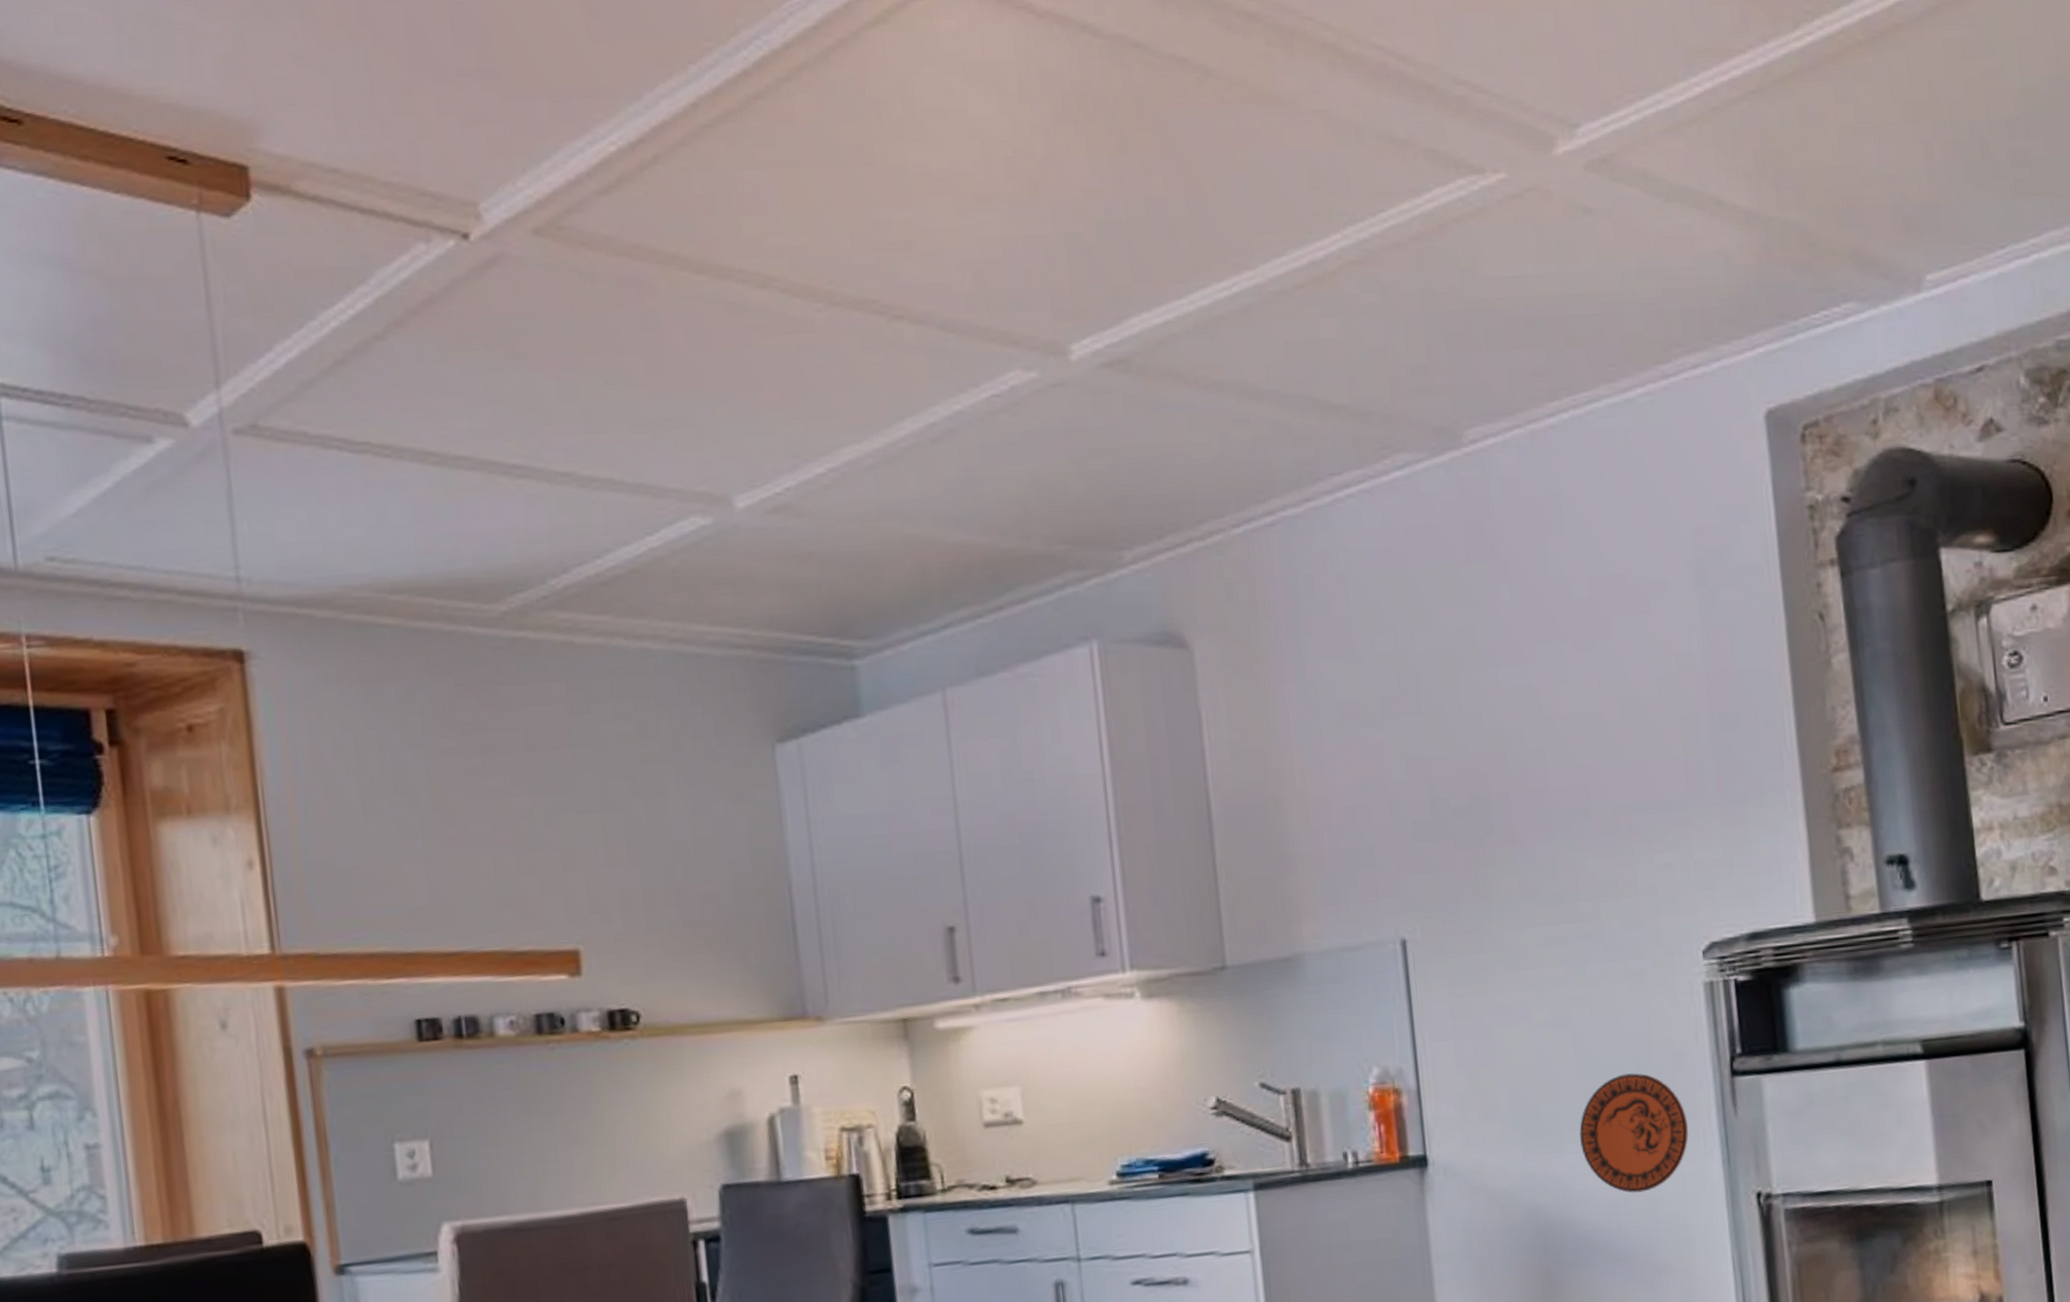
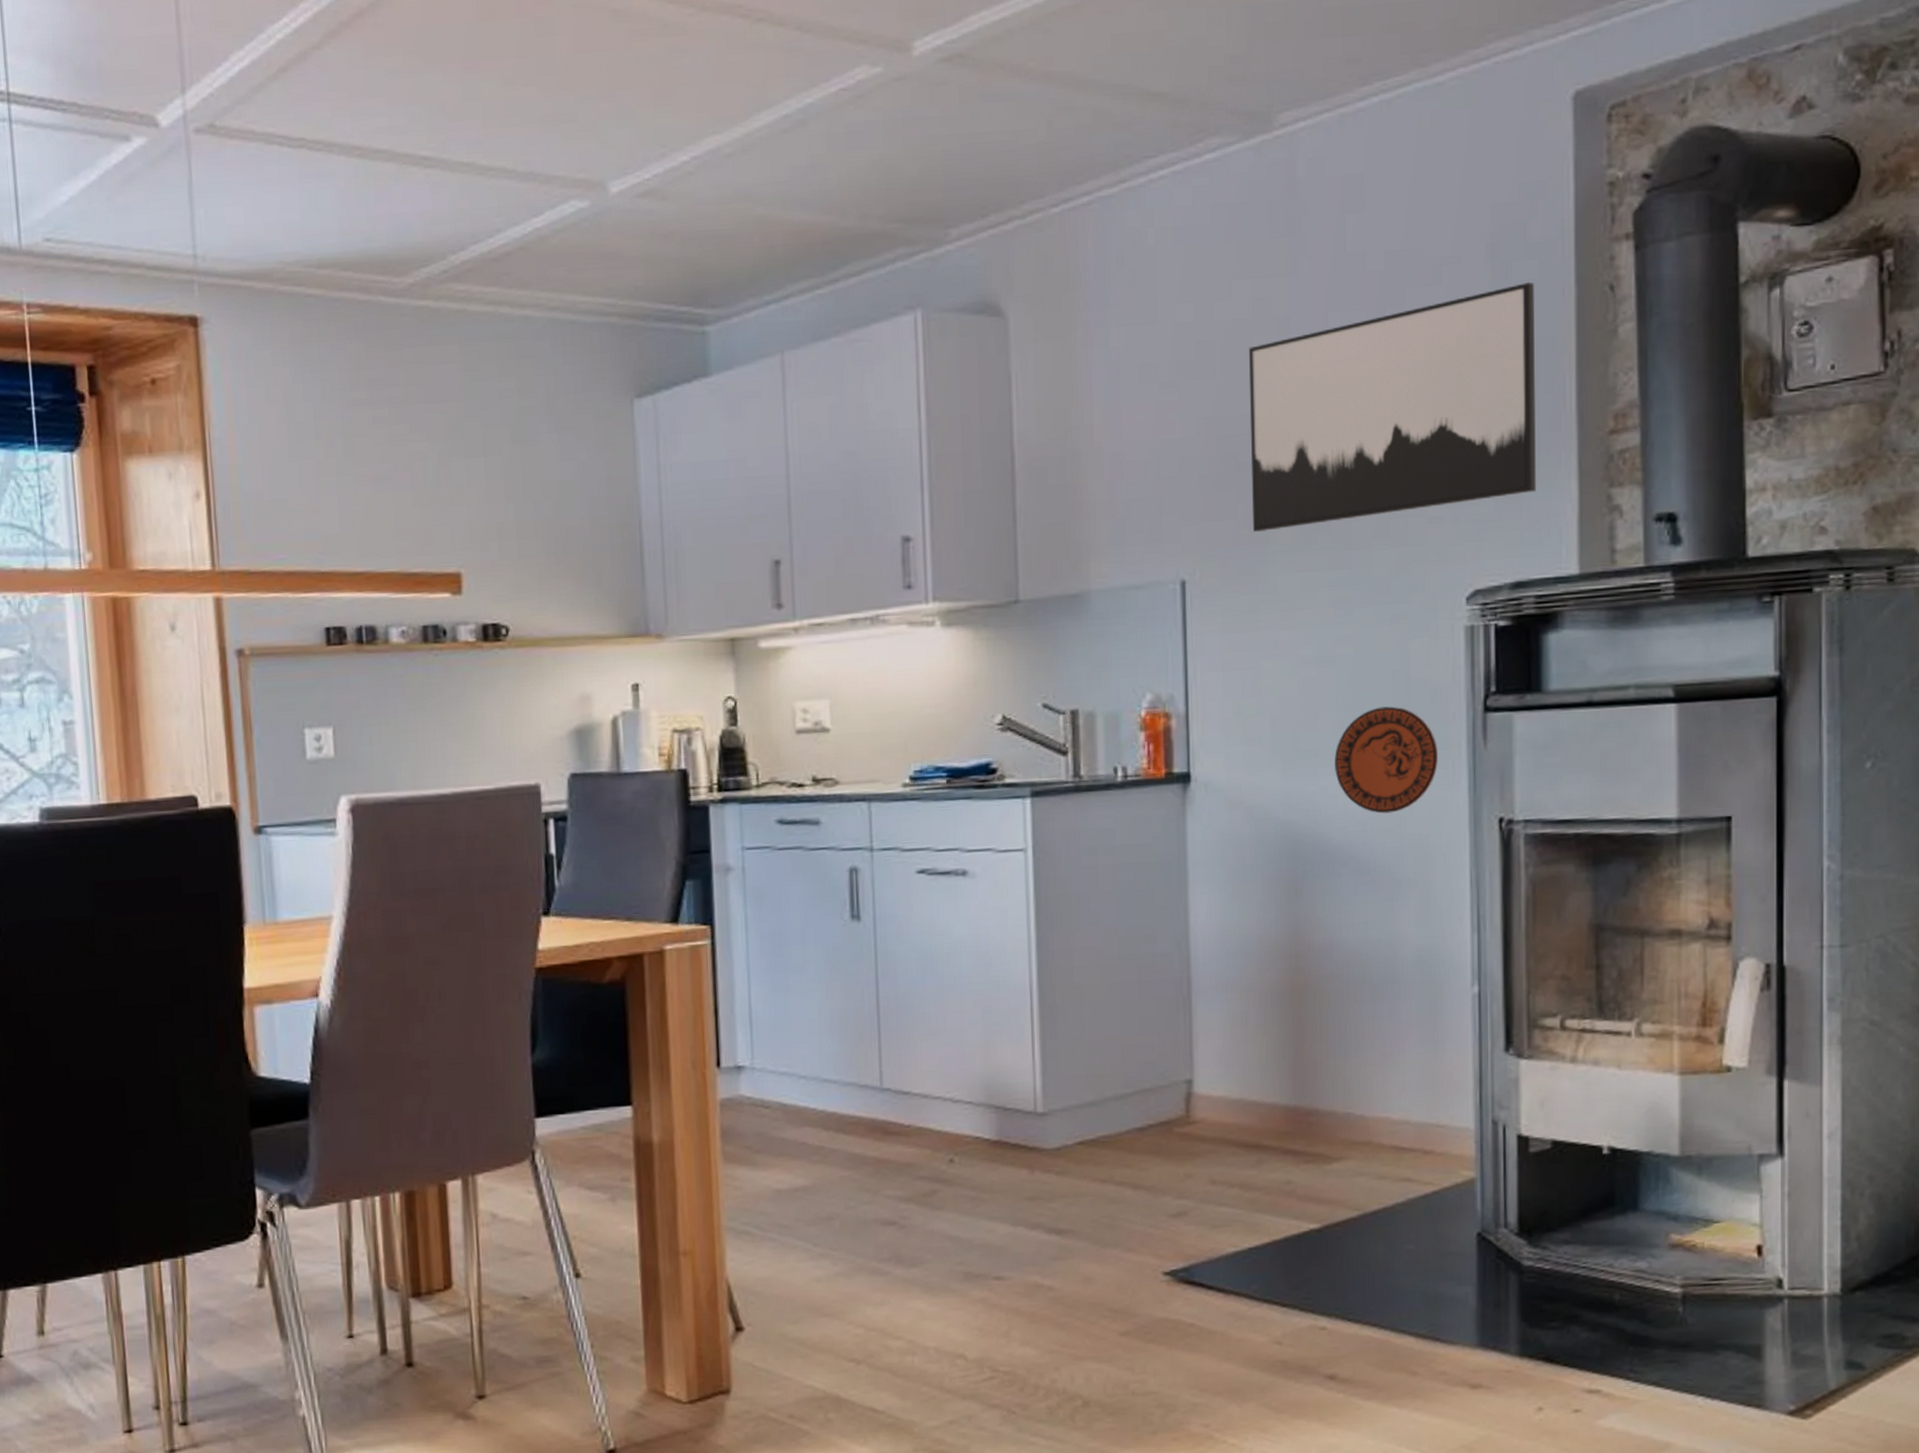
wall art: none [1454,610,1764,884] -> present [1248,282,1536,532]

